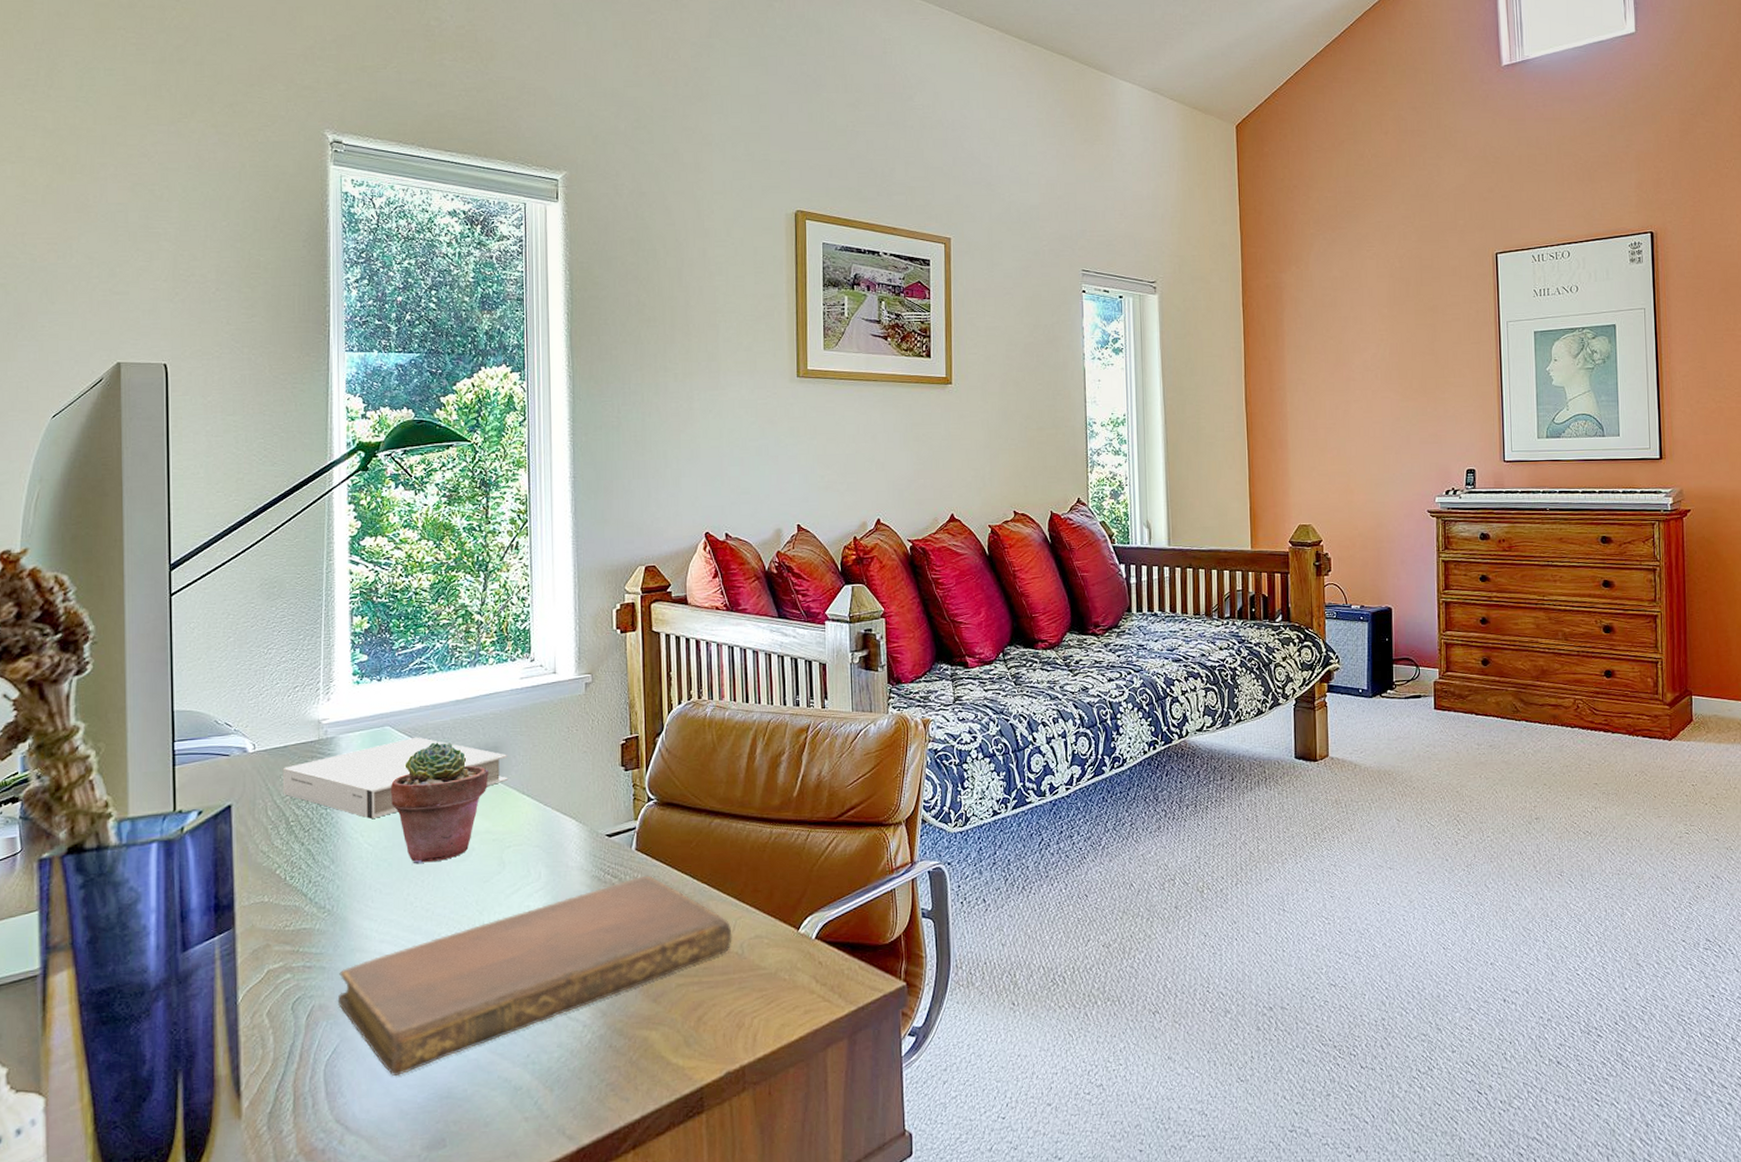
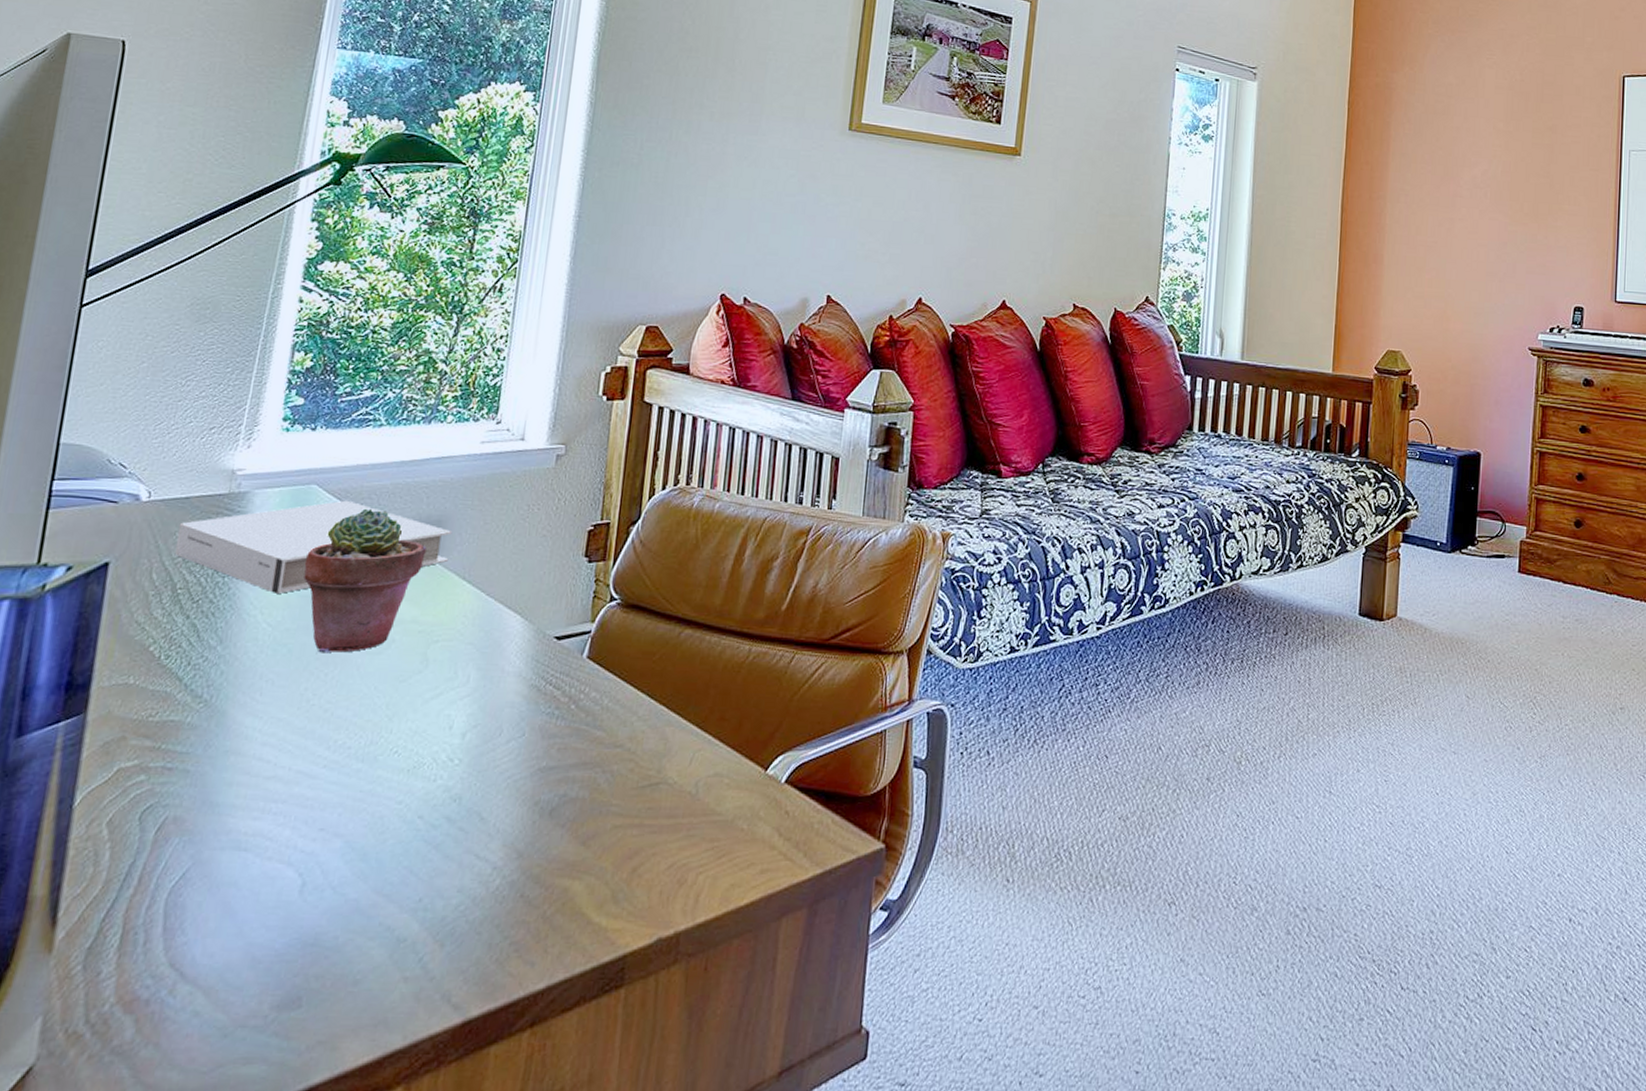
notebook: present [337,875,732,1077] -> none [197,689,688,914]

